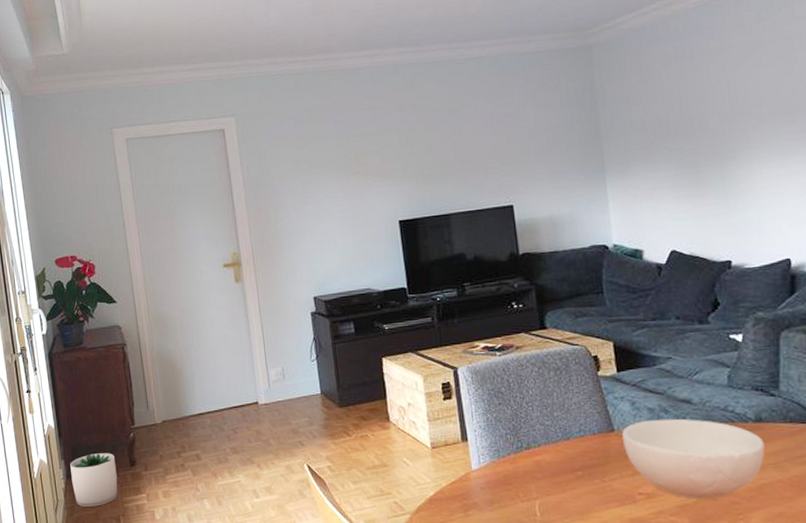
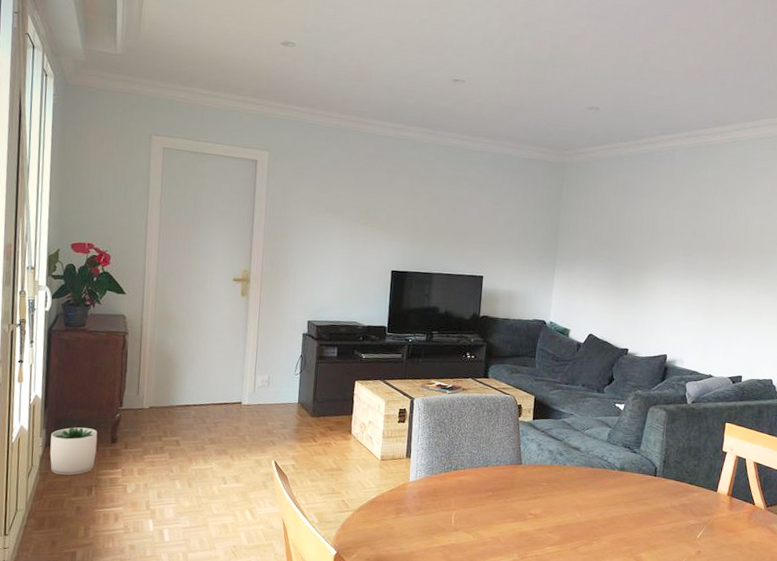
bowl: present [622,418,765,500] -> none [526,459,622,523]

